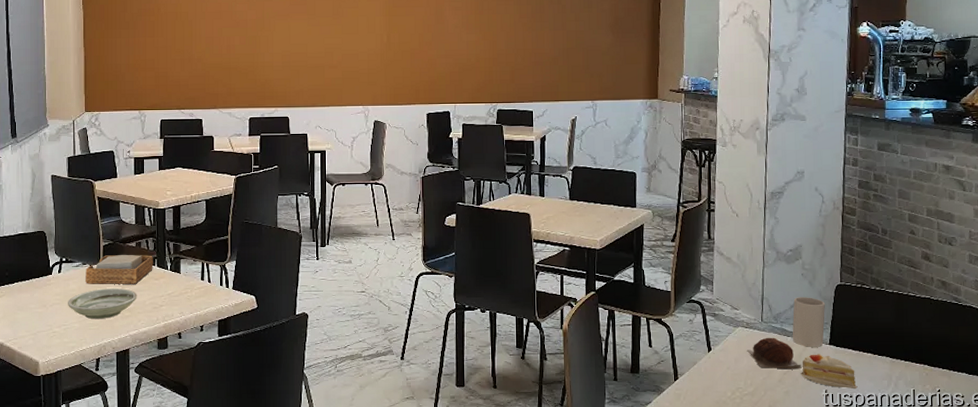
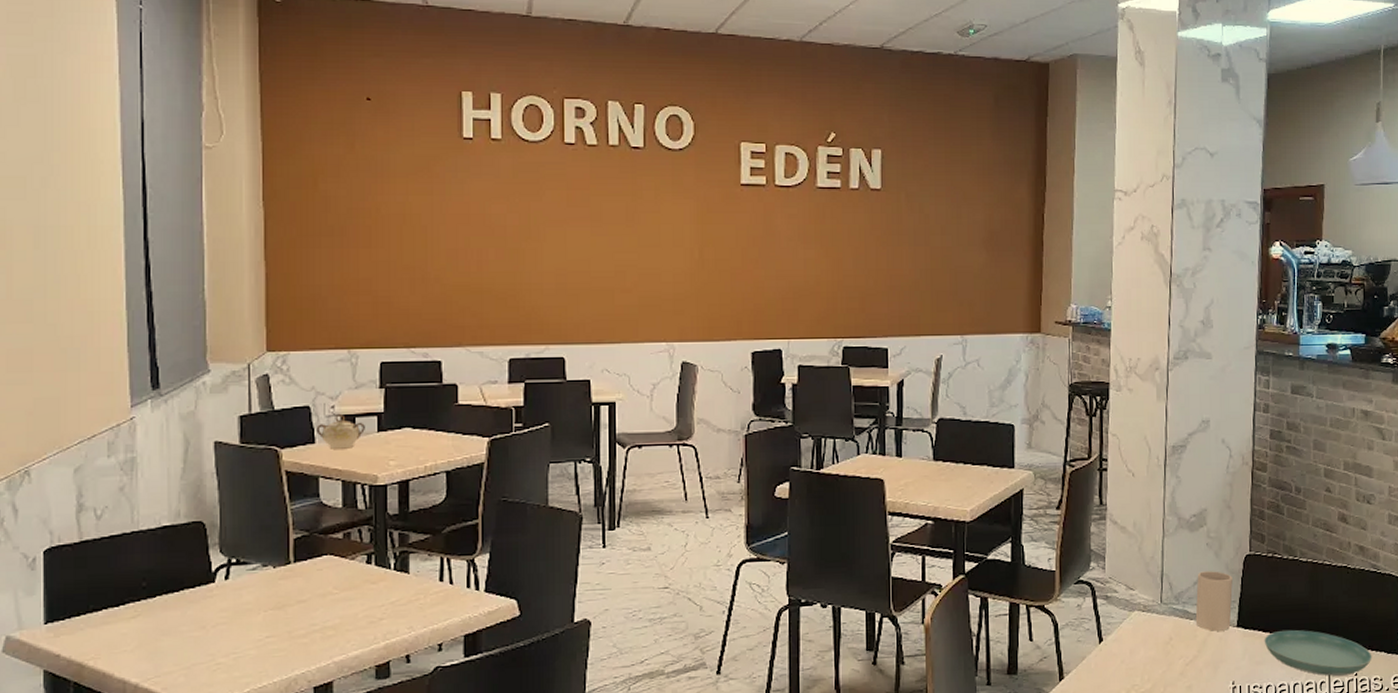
saucer: present [68,288,137,320] -> none [239,597,345,643]
napkin holder: present [86,254,153,284] -> none [267,549,369,594]
sugar bowl: none [118,156,150,182] -> present [316,413,365,449]
pastry: present [746,337,803,369] -> none [1143,621,1207,660]
pastry: present [800,354,858,390] -> none [1204,638,1268,679]
saucer: none [853,349,954,391] -> present [1264,629,1372,676]

